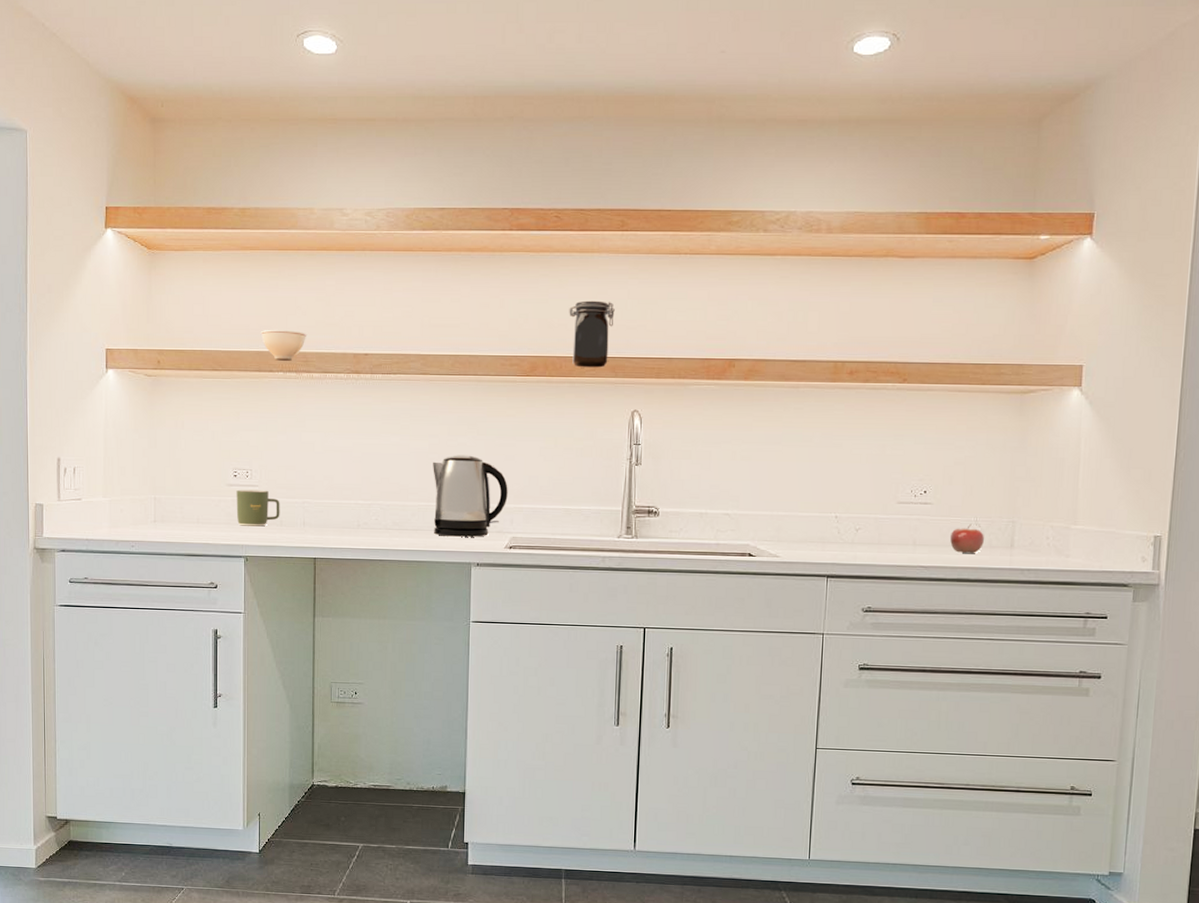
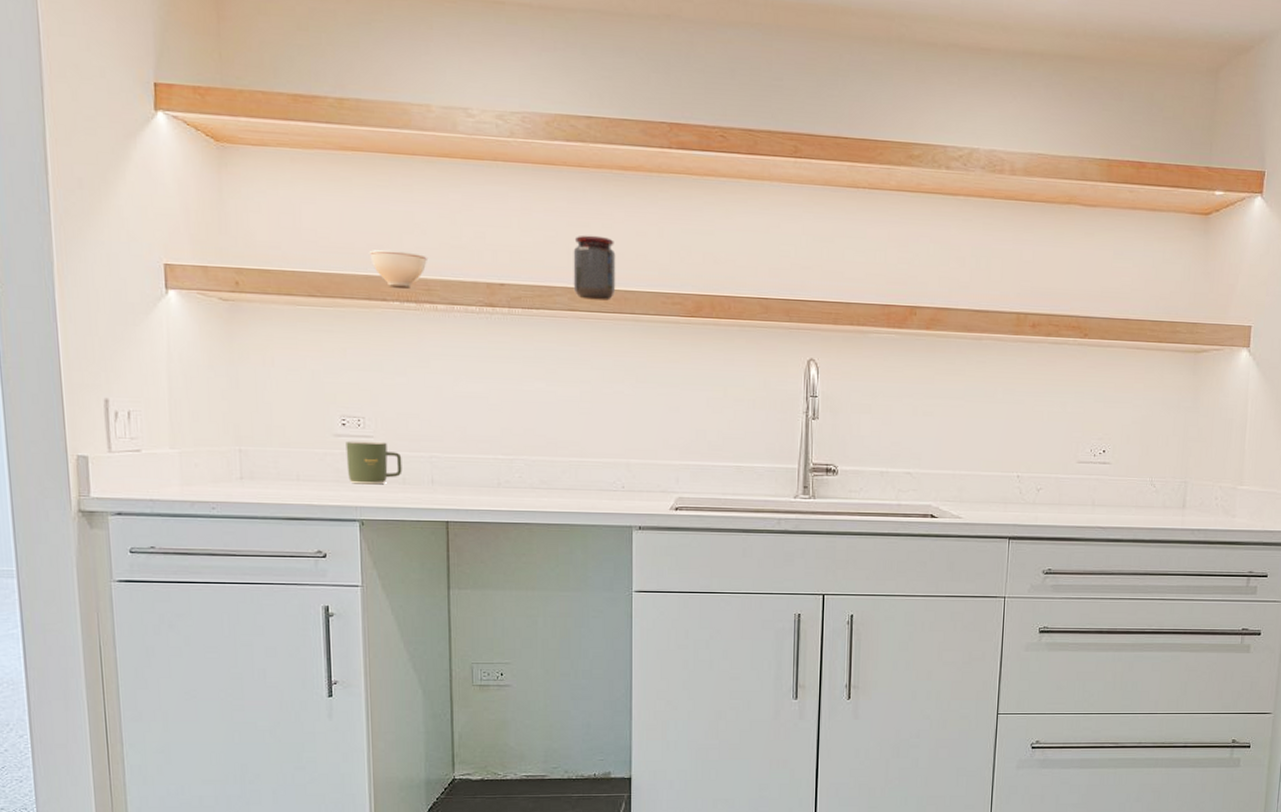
jar: none [425,309,462,366] -> present [573,235,616,302]
kettle: present [433,455,508,537] -> none [585,404,672,497]
jar: present [569,300,615,368] -> none [737,234,788,311]
fruit: present [950,524,985,554] -> none [1127,485,1160,515]

